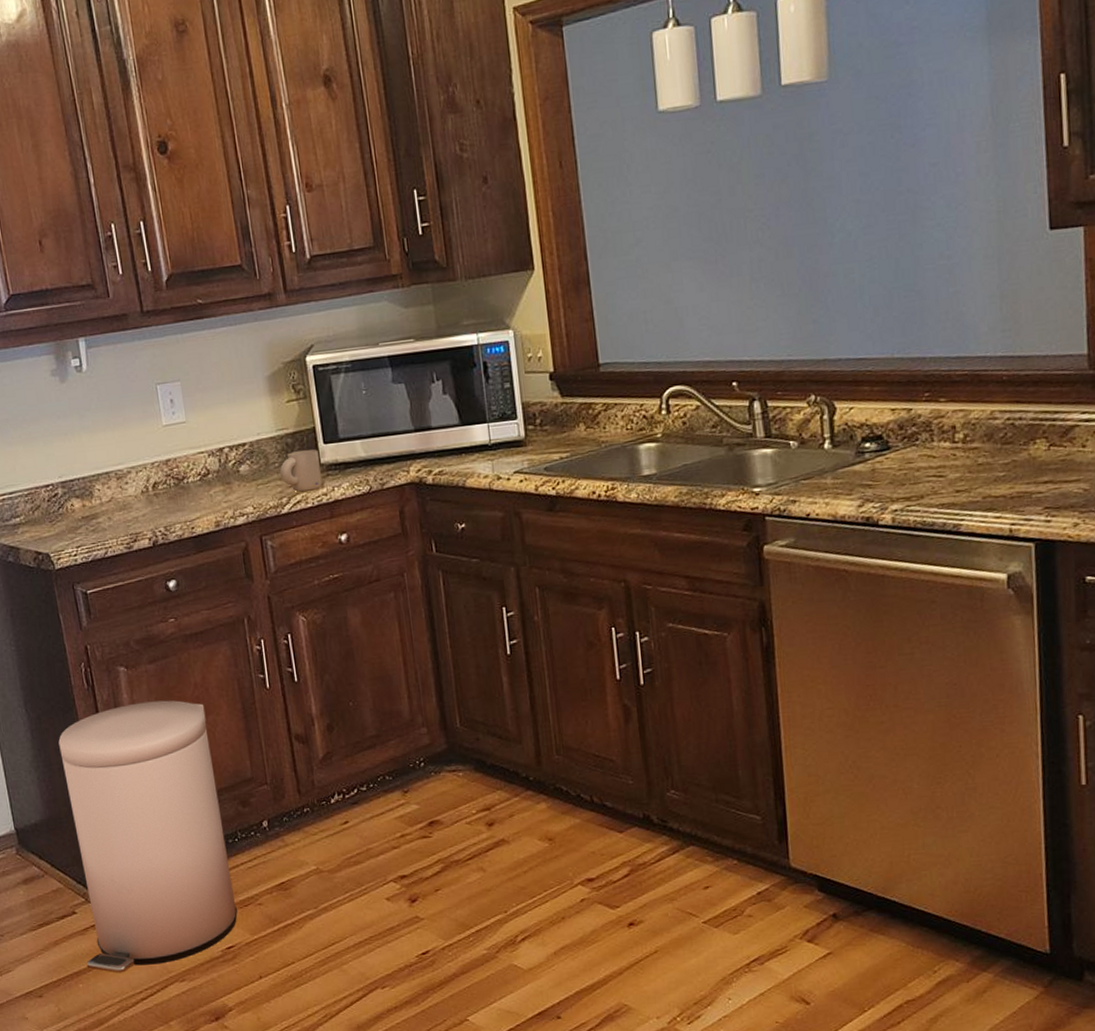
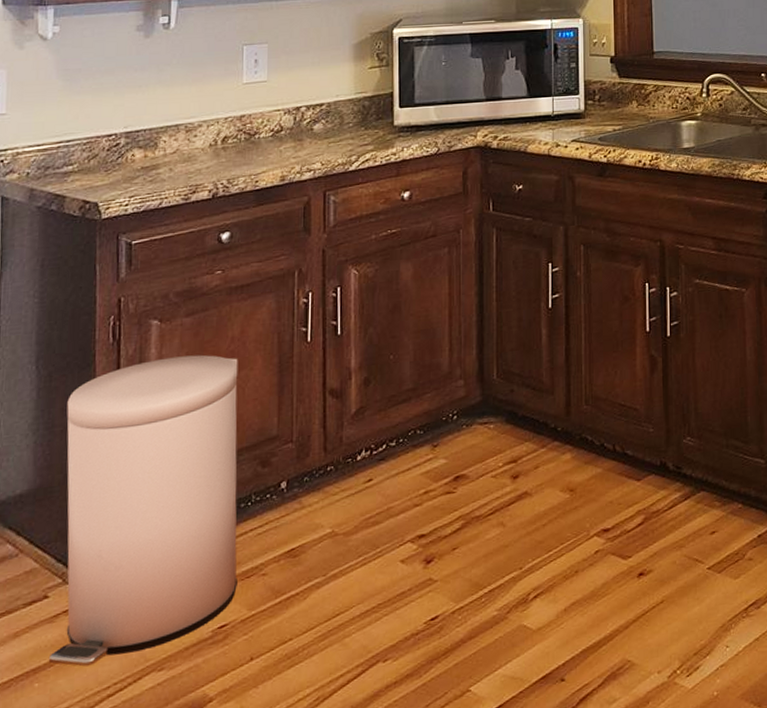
mug: present [279,449,322,492] -> none [352,112,393,151]

